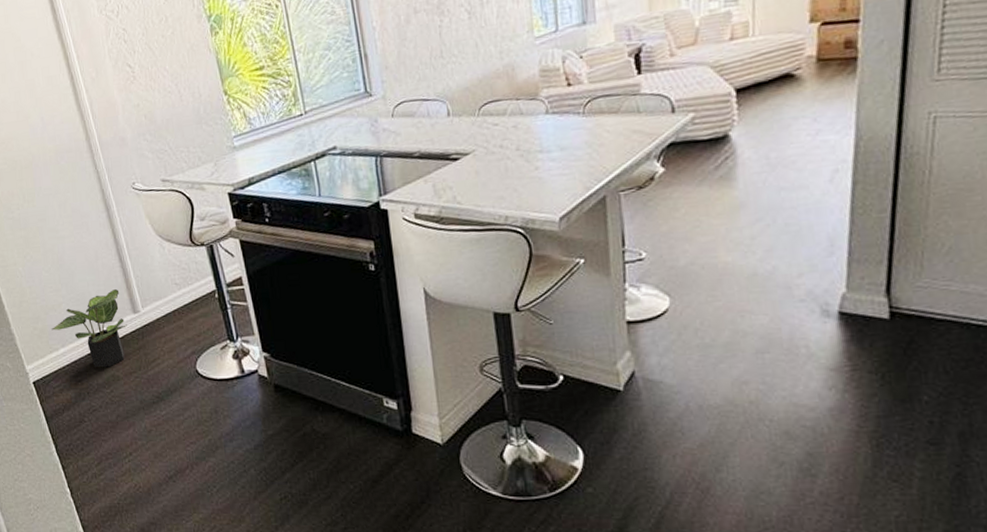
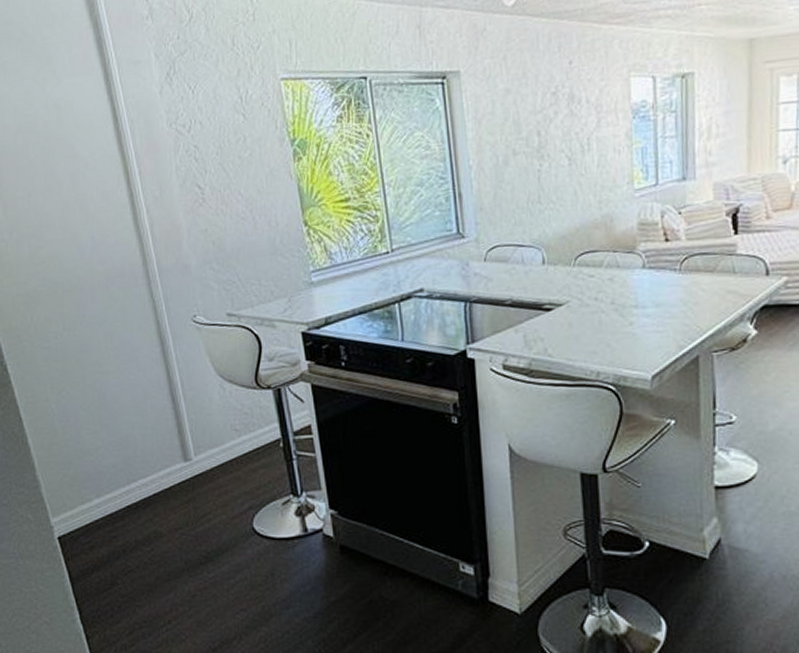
potted plant: present [51,289,127,368] -> none [85,434,176,523]

